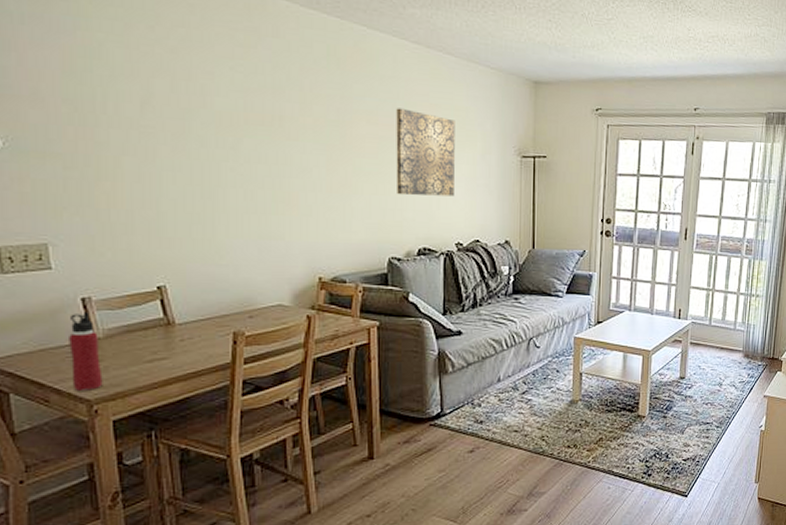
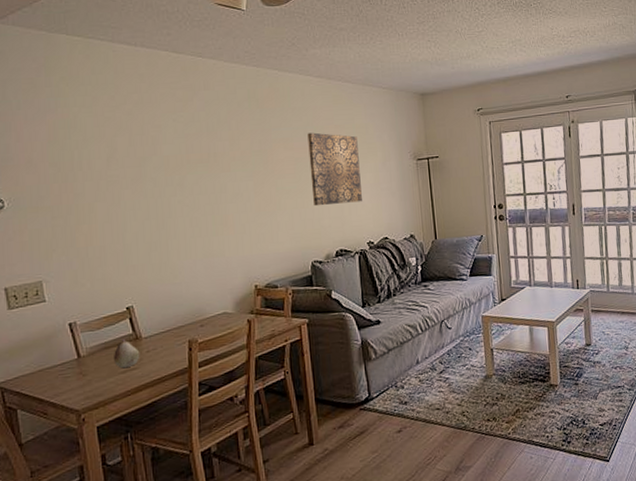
water bottle: present [69,312,103,391] -> none [60,335,88,403]
fruit: none [137,324,172,357] -> present [113,339,140,369]

